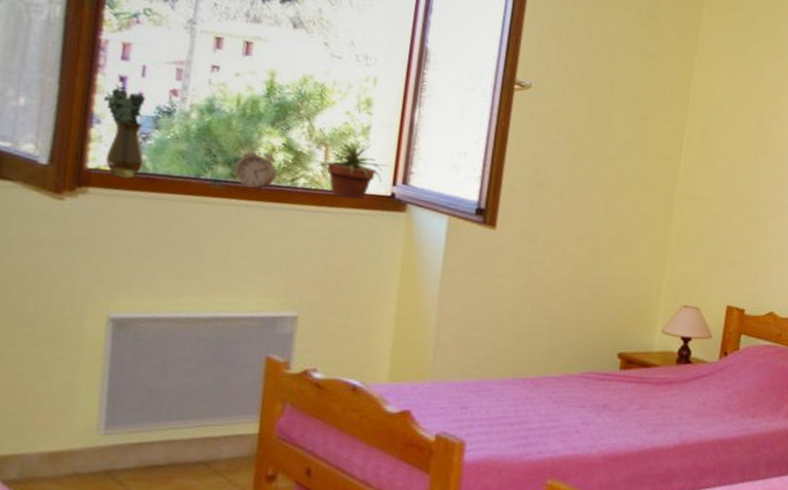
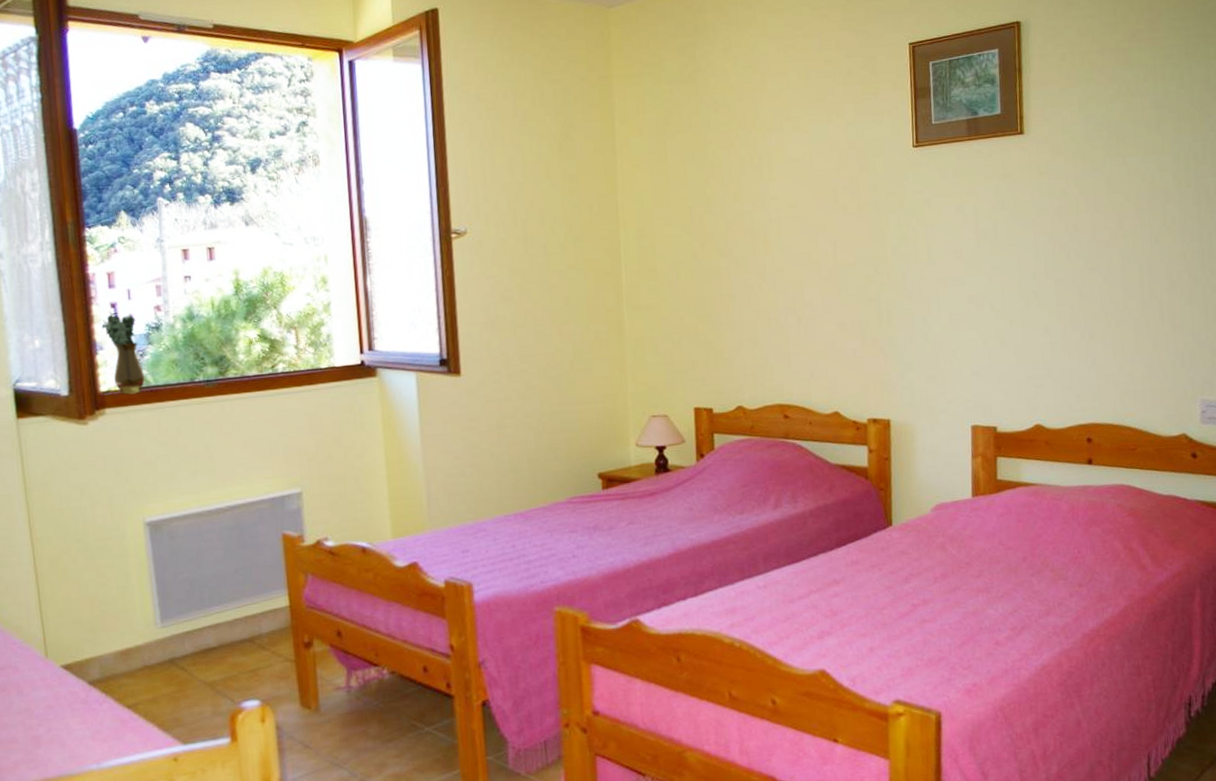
alarm clock: present [235,145,277,190] -> none [222,340,259,382]
potted plant: present [318,142,389,199] -> none [292,319,354,375]

